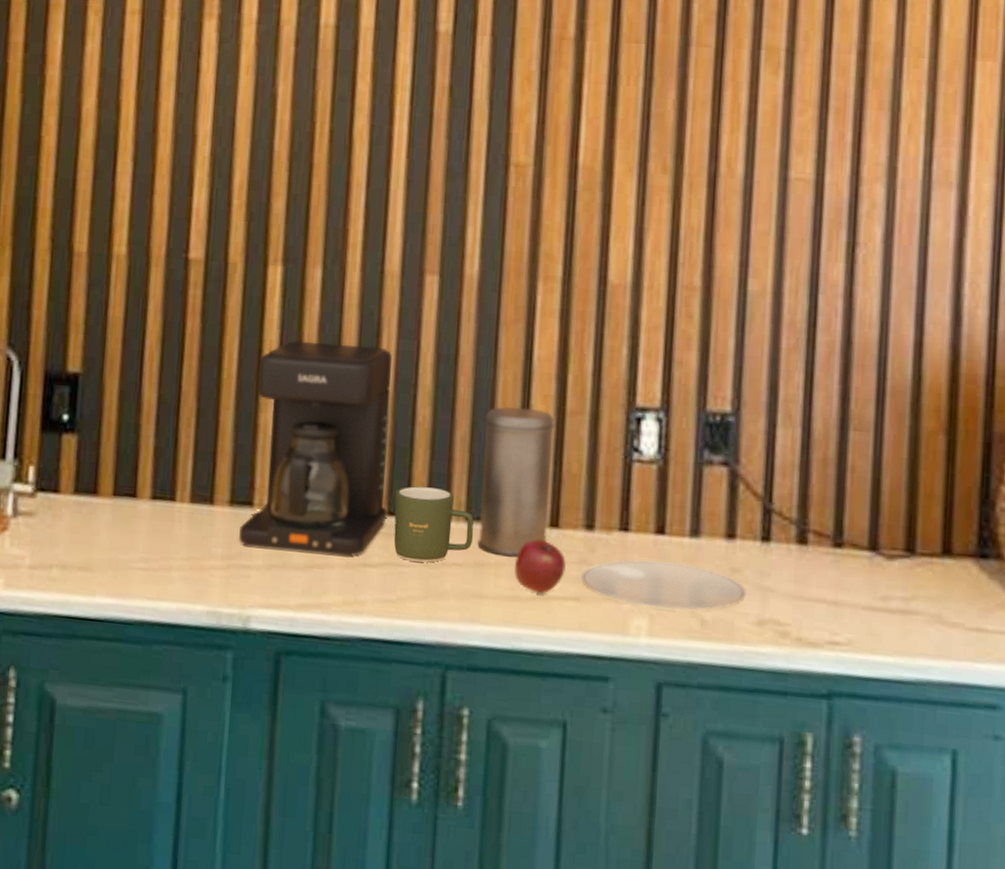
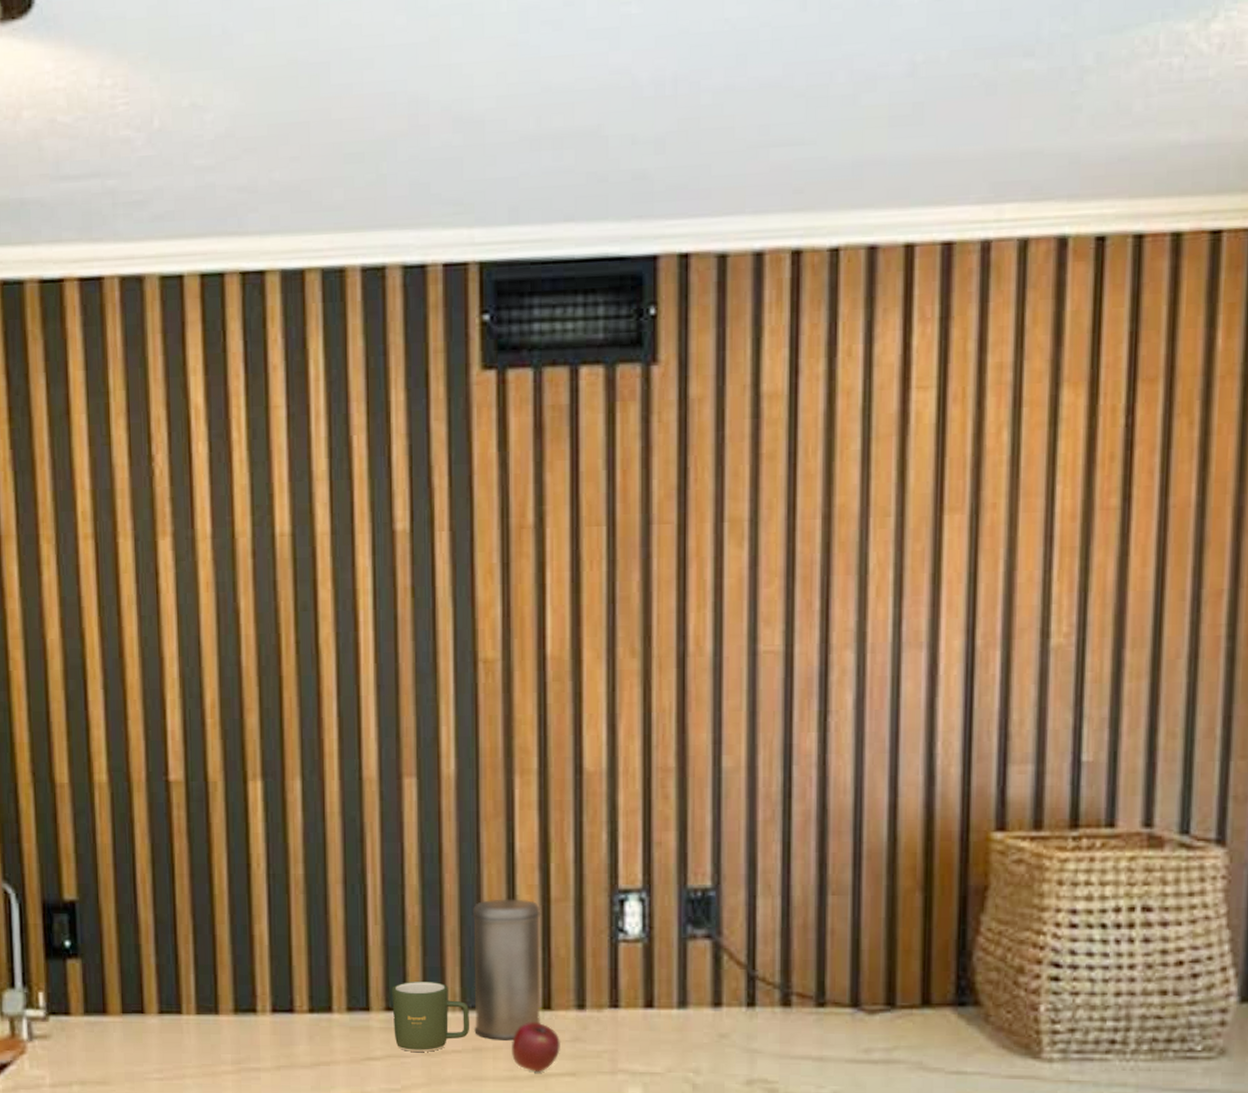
coffee maker: present [239,340,392,556] -> none [246,852,386,1052]
plate: present [580,559,746,612] -> none [575,1032,734,1078]

